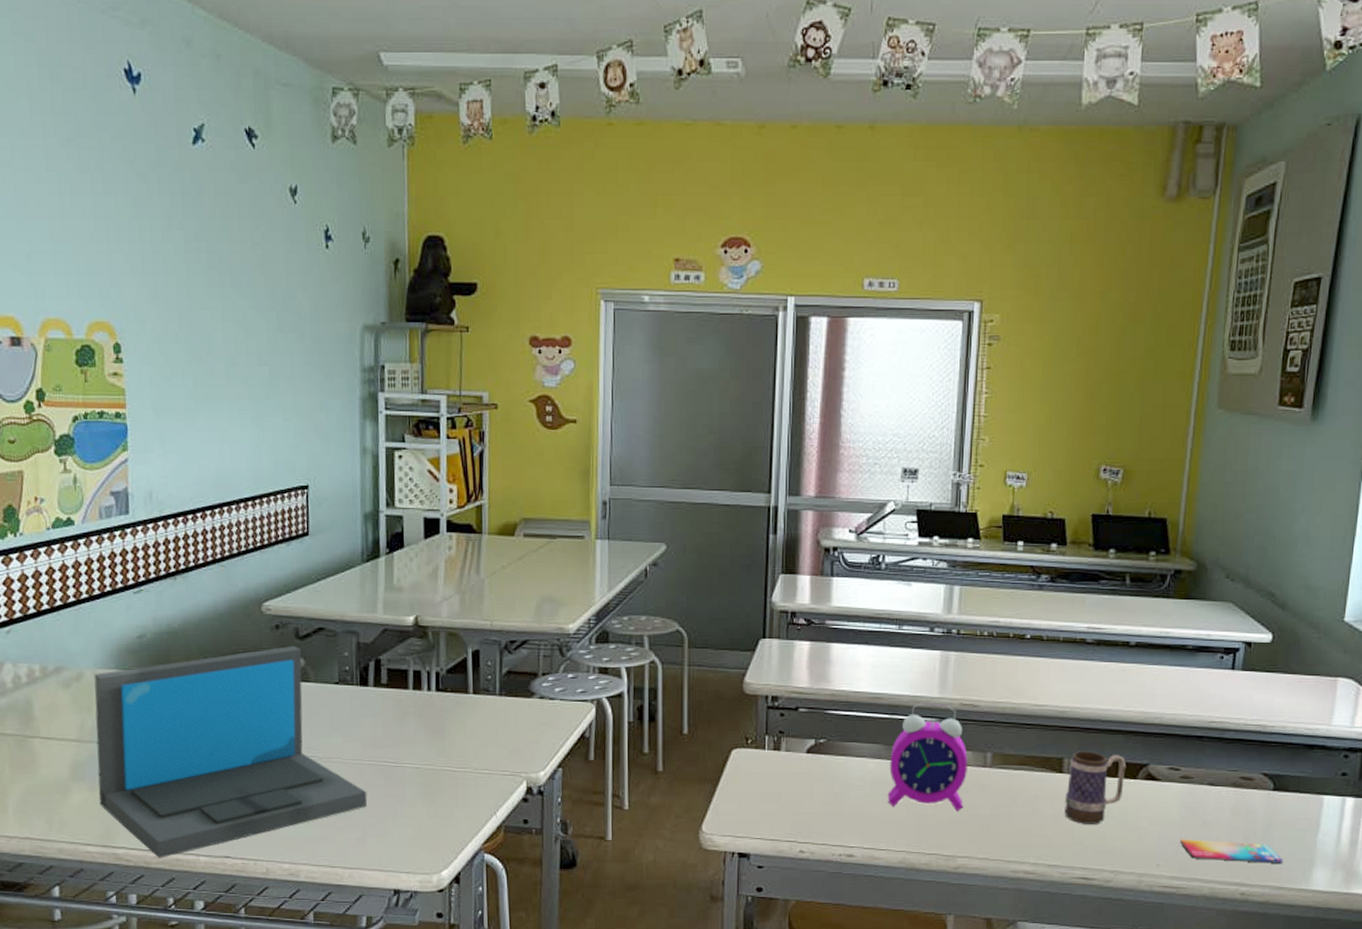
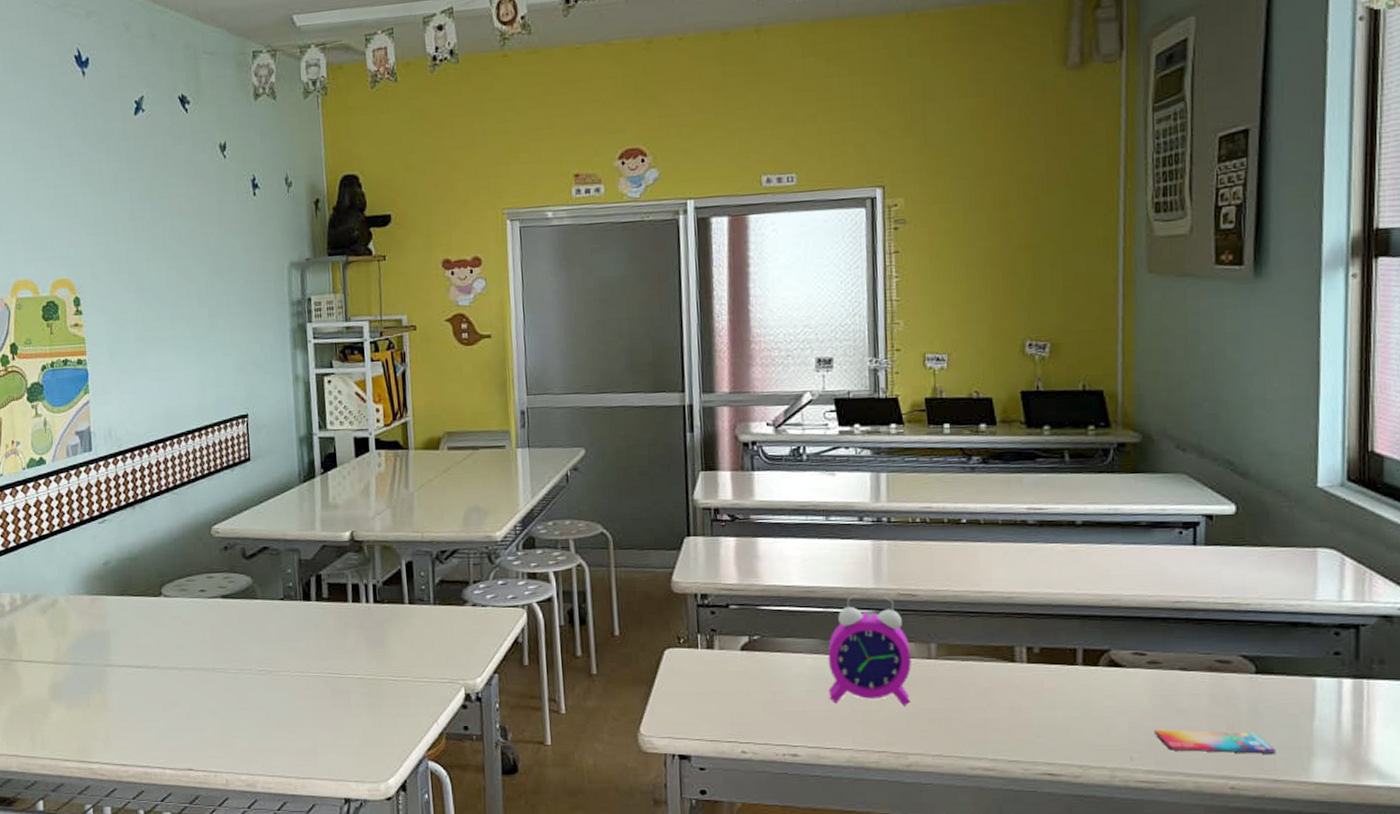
laptop: present [94,645,368,858] -> none [67,565,316,772]
mug: present [1064,751,1127,824] -> none [1020,638,1086,716]

